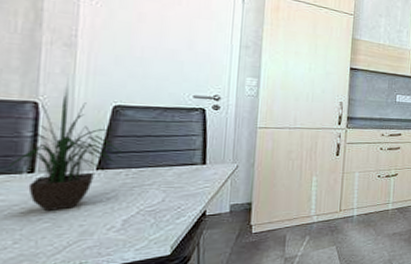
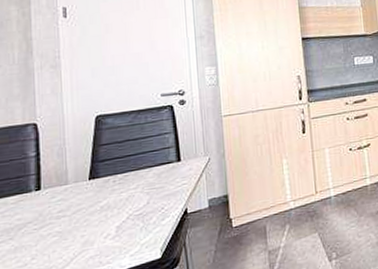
potted plant: present [9,84,123,212] -> none [21,102,109,226]

